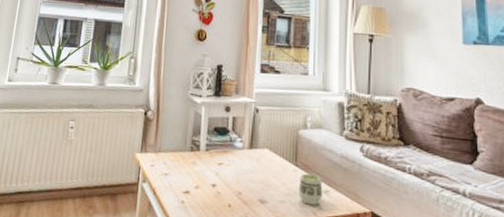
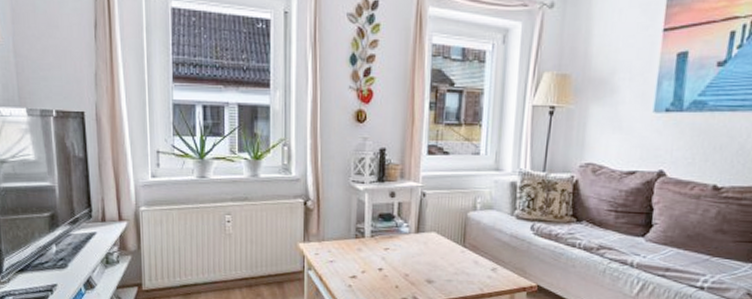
cup: present [298,173,323,206] -> none [466,253,491,283]

